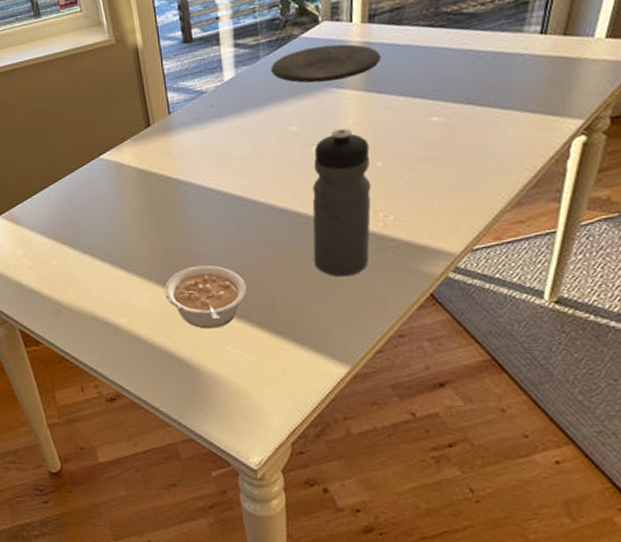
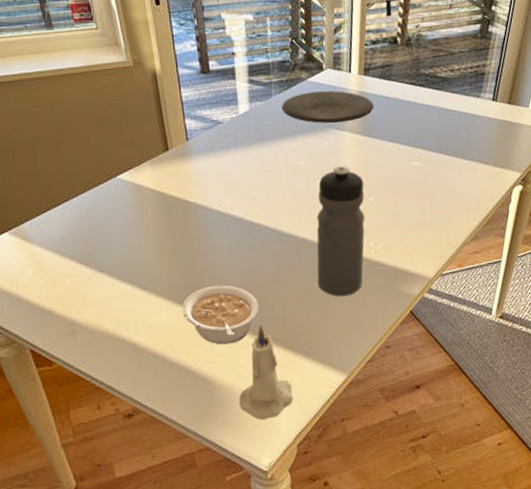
candle: none [224,308,287,413] -> present [238,325,294,420]

